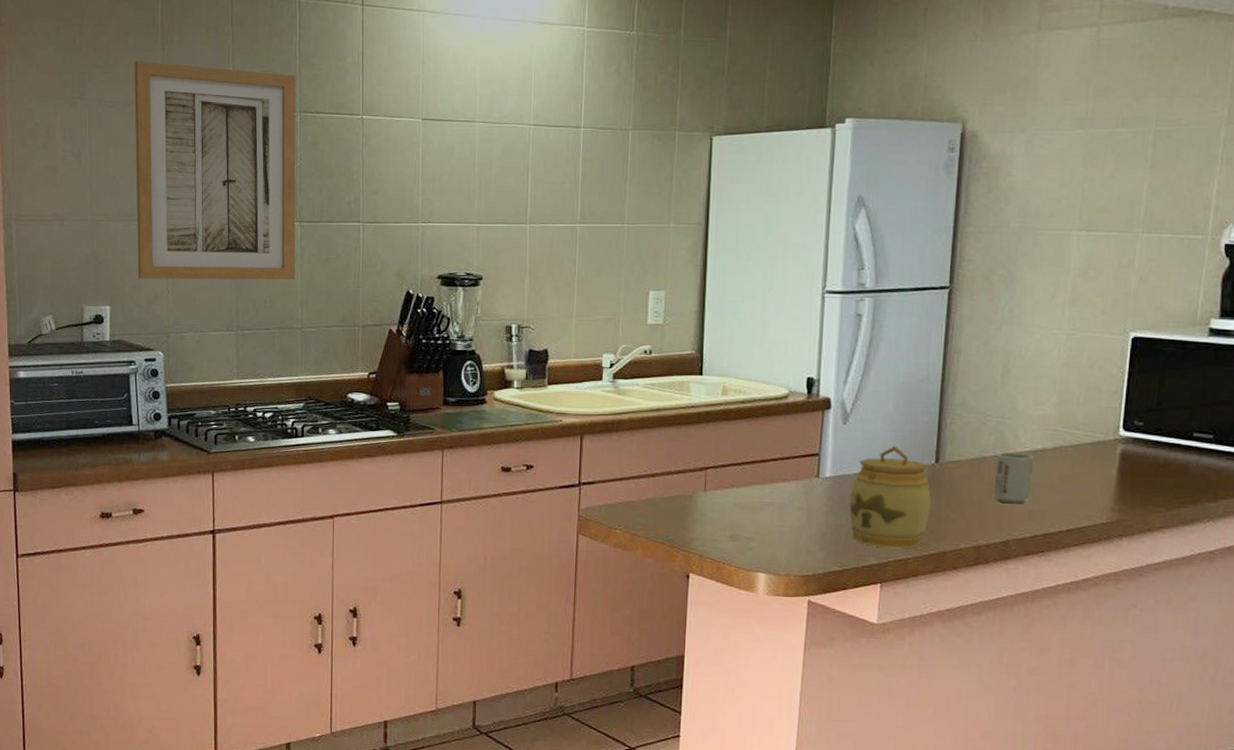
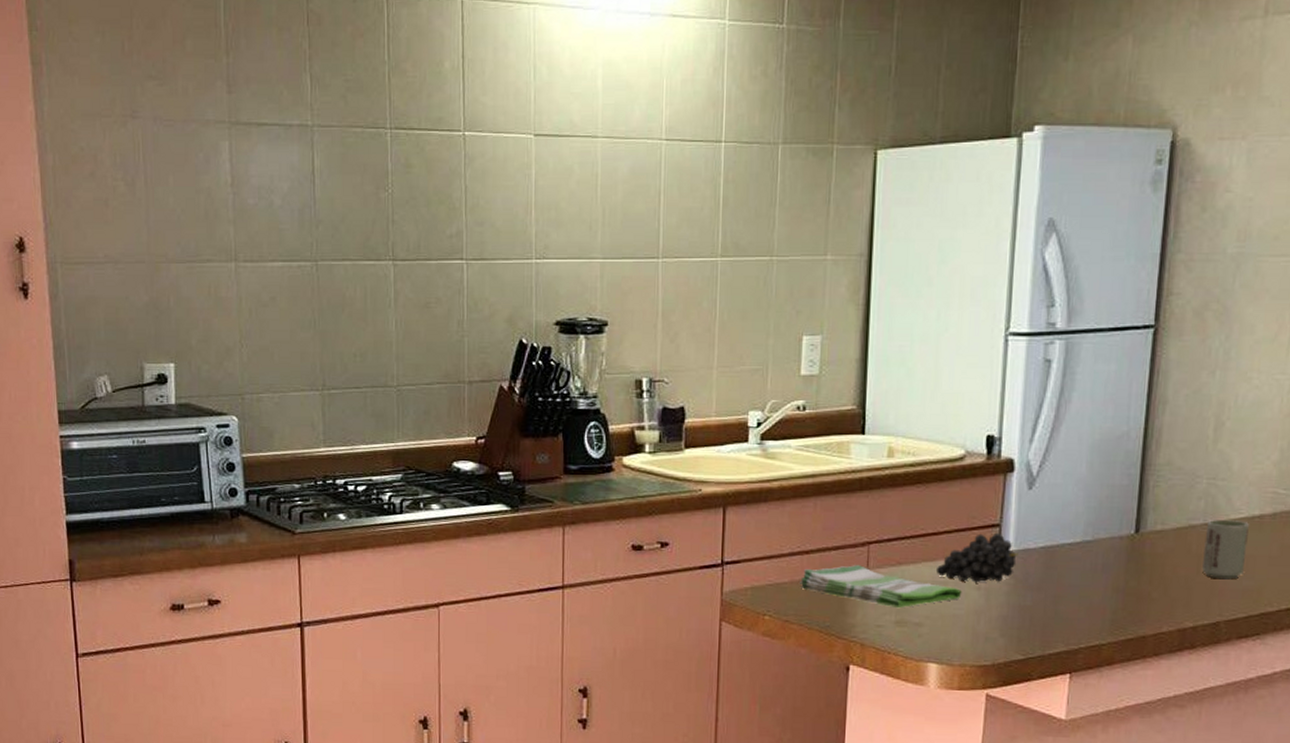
wall art: present [134,61,296,280] -> none [194,70,389,331]
dish towel: none [646,487,787,525] -> present [800,565,962,609]
fruit: none [765,461,835,504] -> present [937,532,1018,582]
jar: present [849,445,932,549] -> none [1035,513,1131,633]

